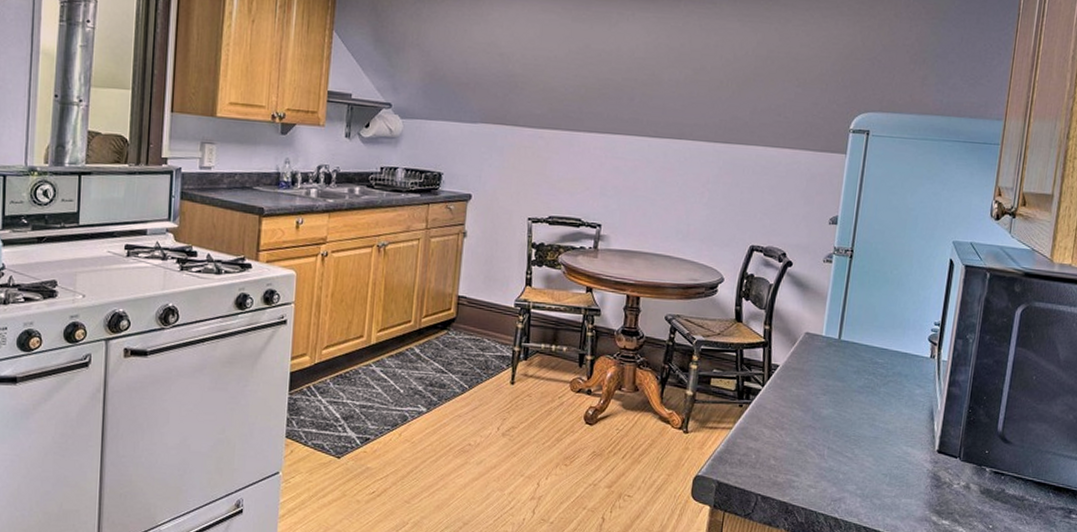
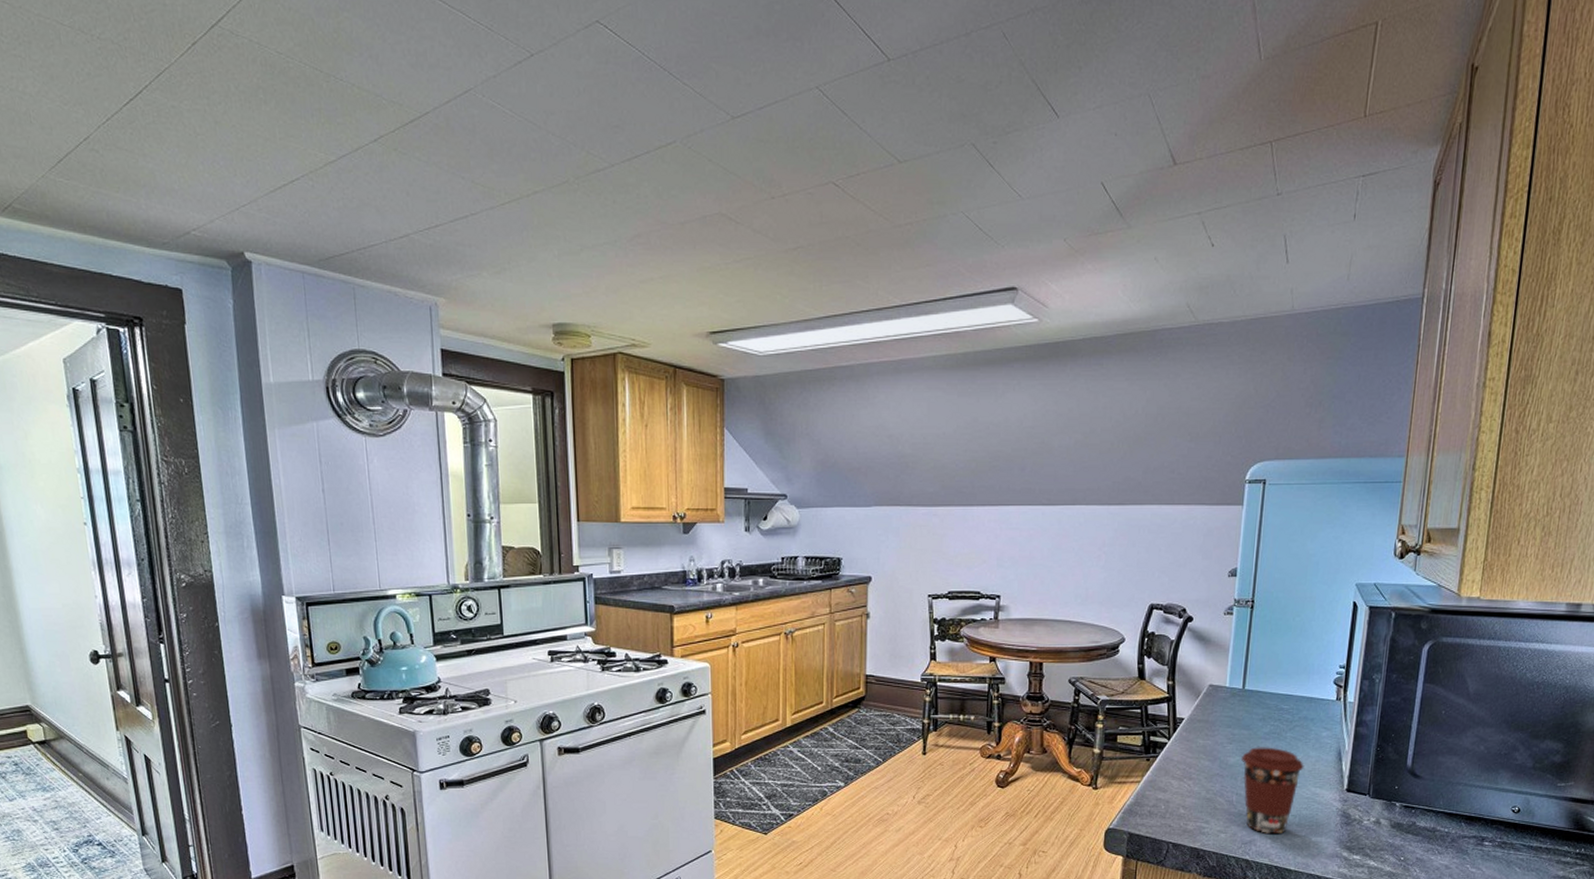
coffee cup: none [833,400,897,493] -> present [1240,747,1304,835]

